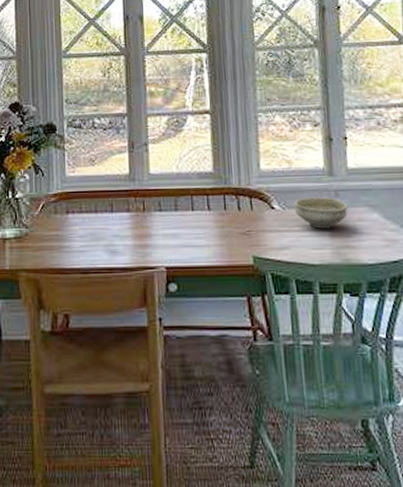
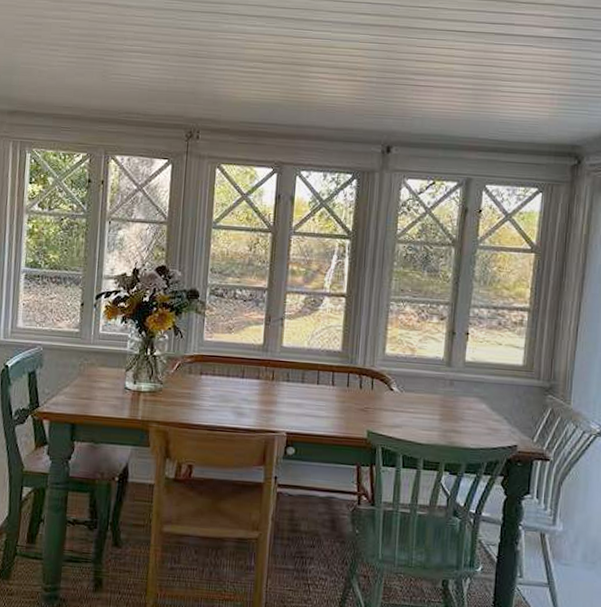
bowl: present [294,197,348,229] -> none [411,383,460,413]

